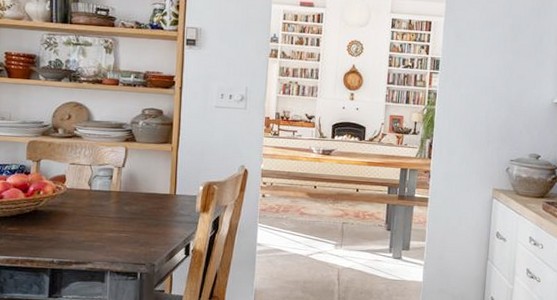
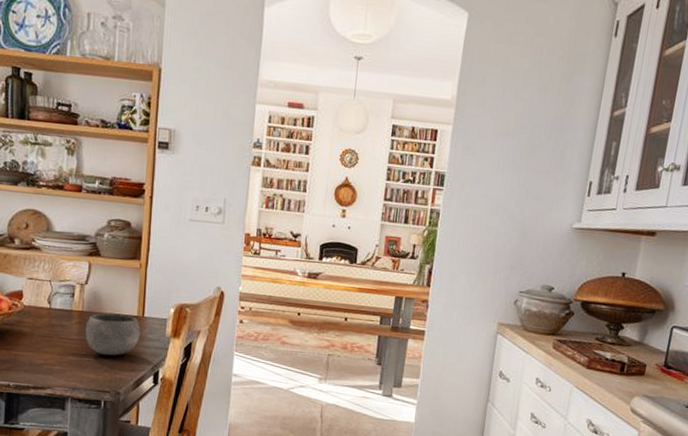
ceramic bowl: none [122,192,173,232] -> present [85,313,141,356]

